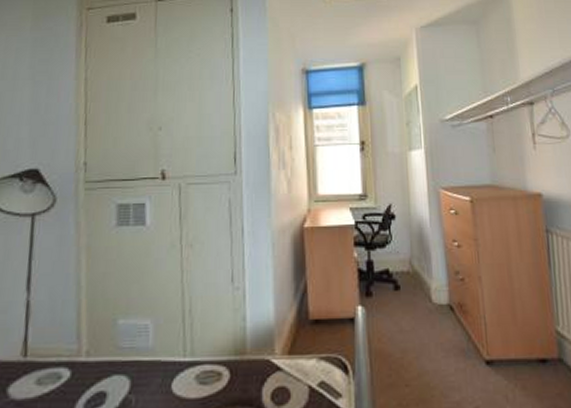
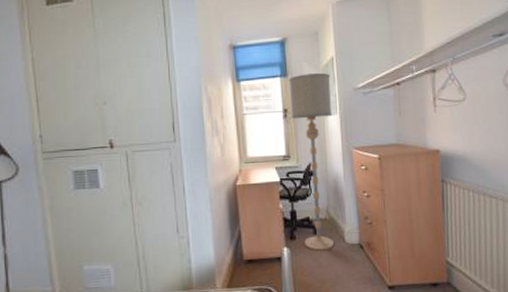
floor lamp: none [367,103,418,312] -> present [288,73,334,251]

